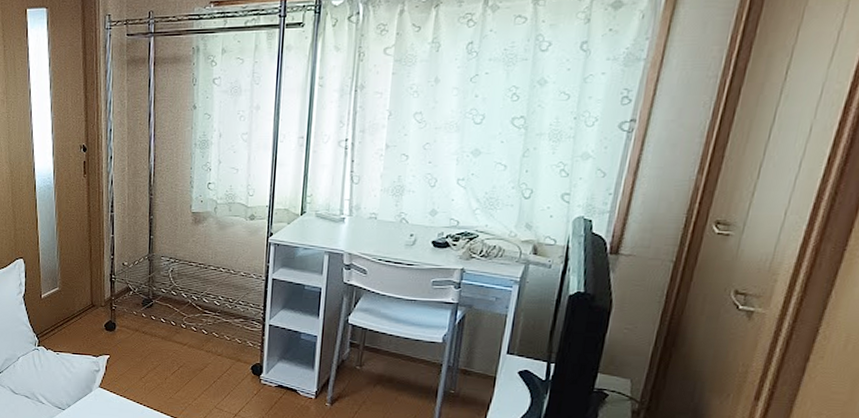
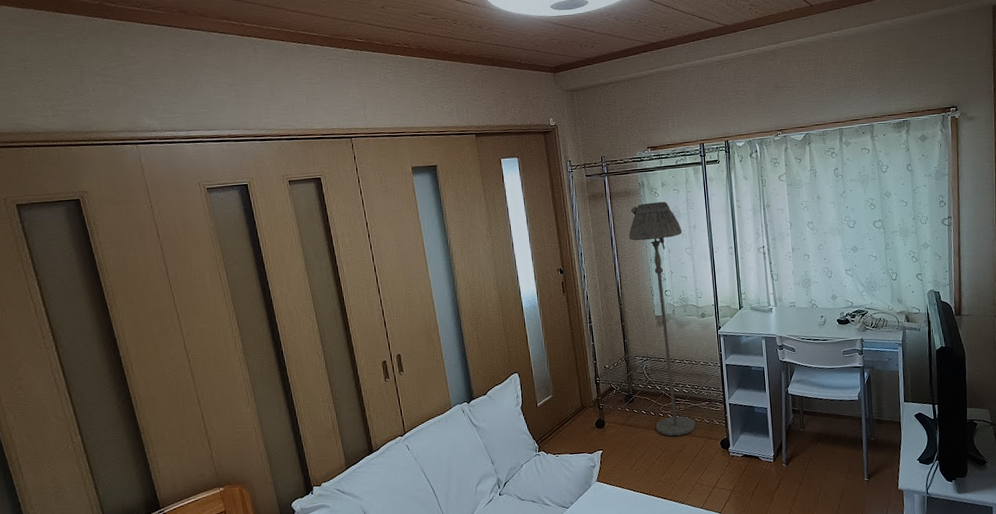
floor lamp: none [172,73,241,353] -> present [629,201,696,437]

